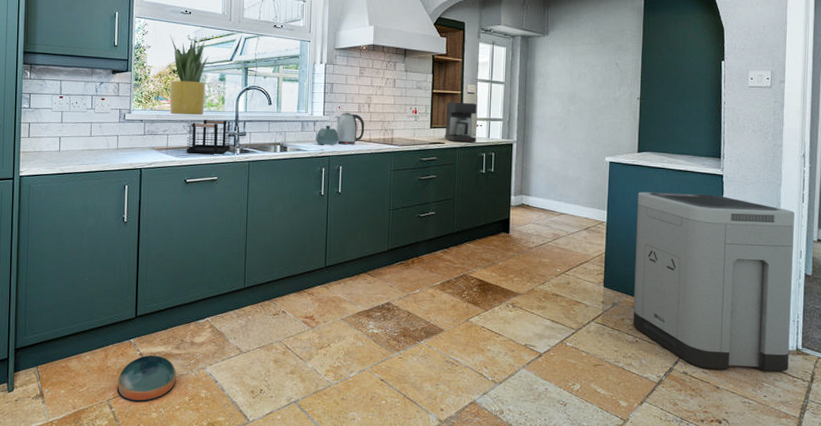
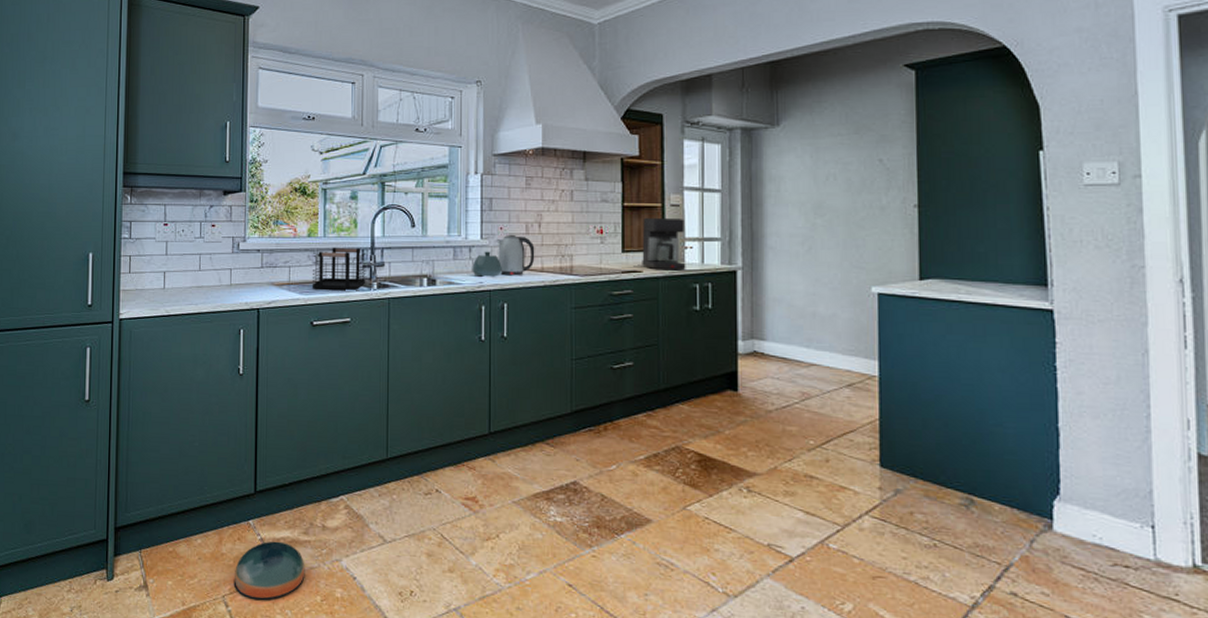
planter: present [169,35,209,116] -> none [290,146,337,243]
trash can: present [633,192,794,373] -> none [923,334,1182,600]

